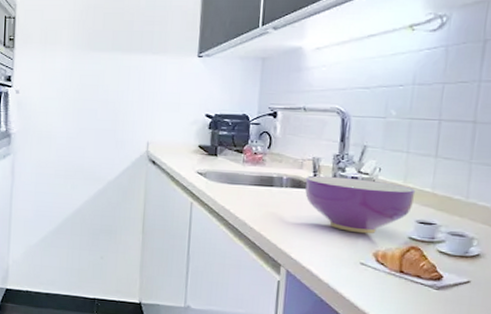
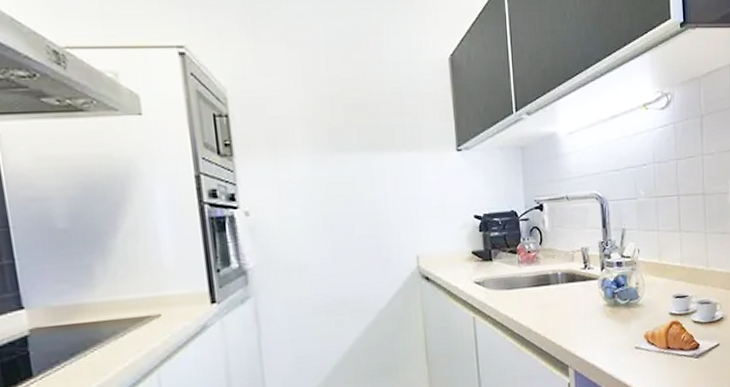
bowl: present [304,175,416,234] -> none [578,262,669,318]

